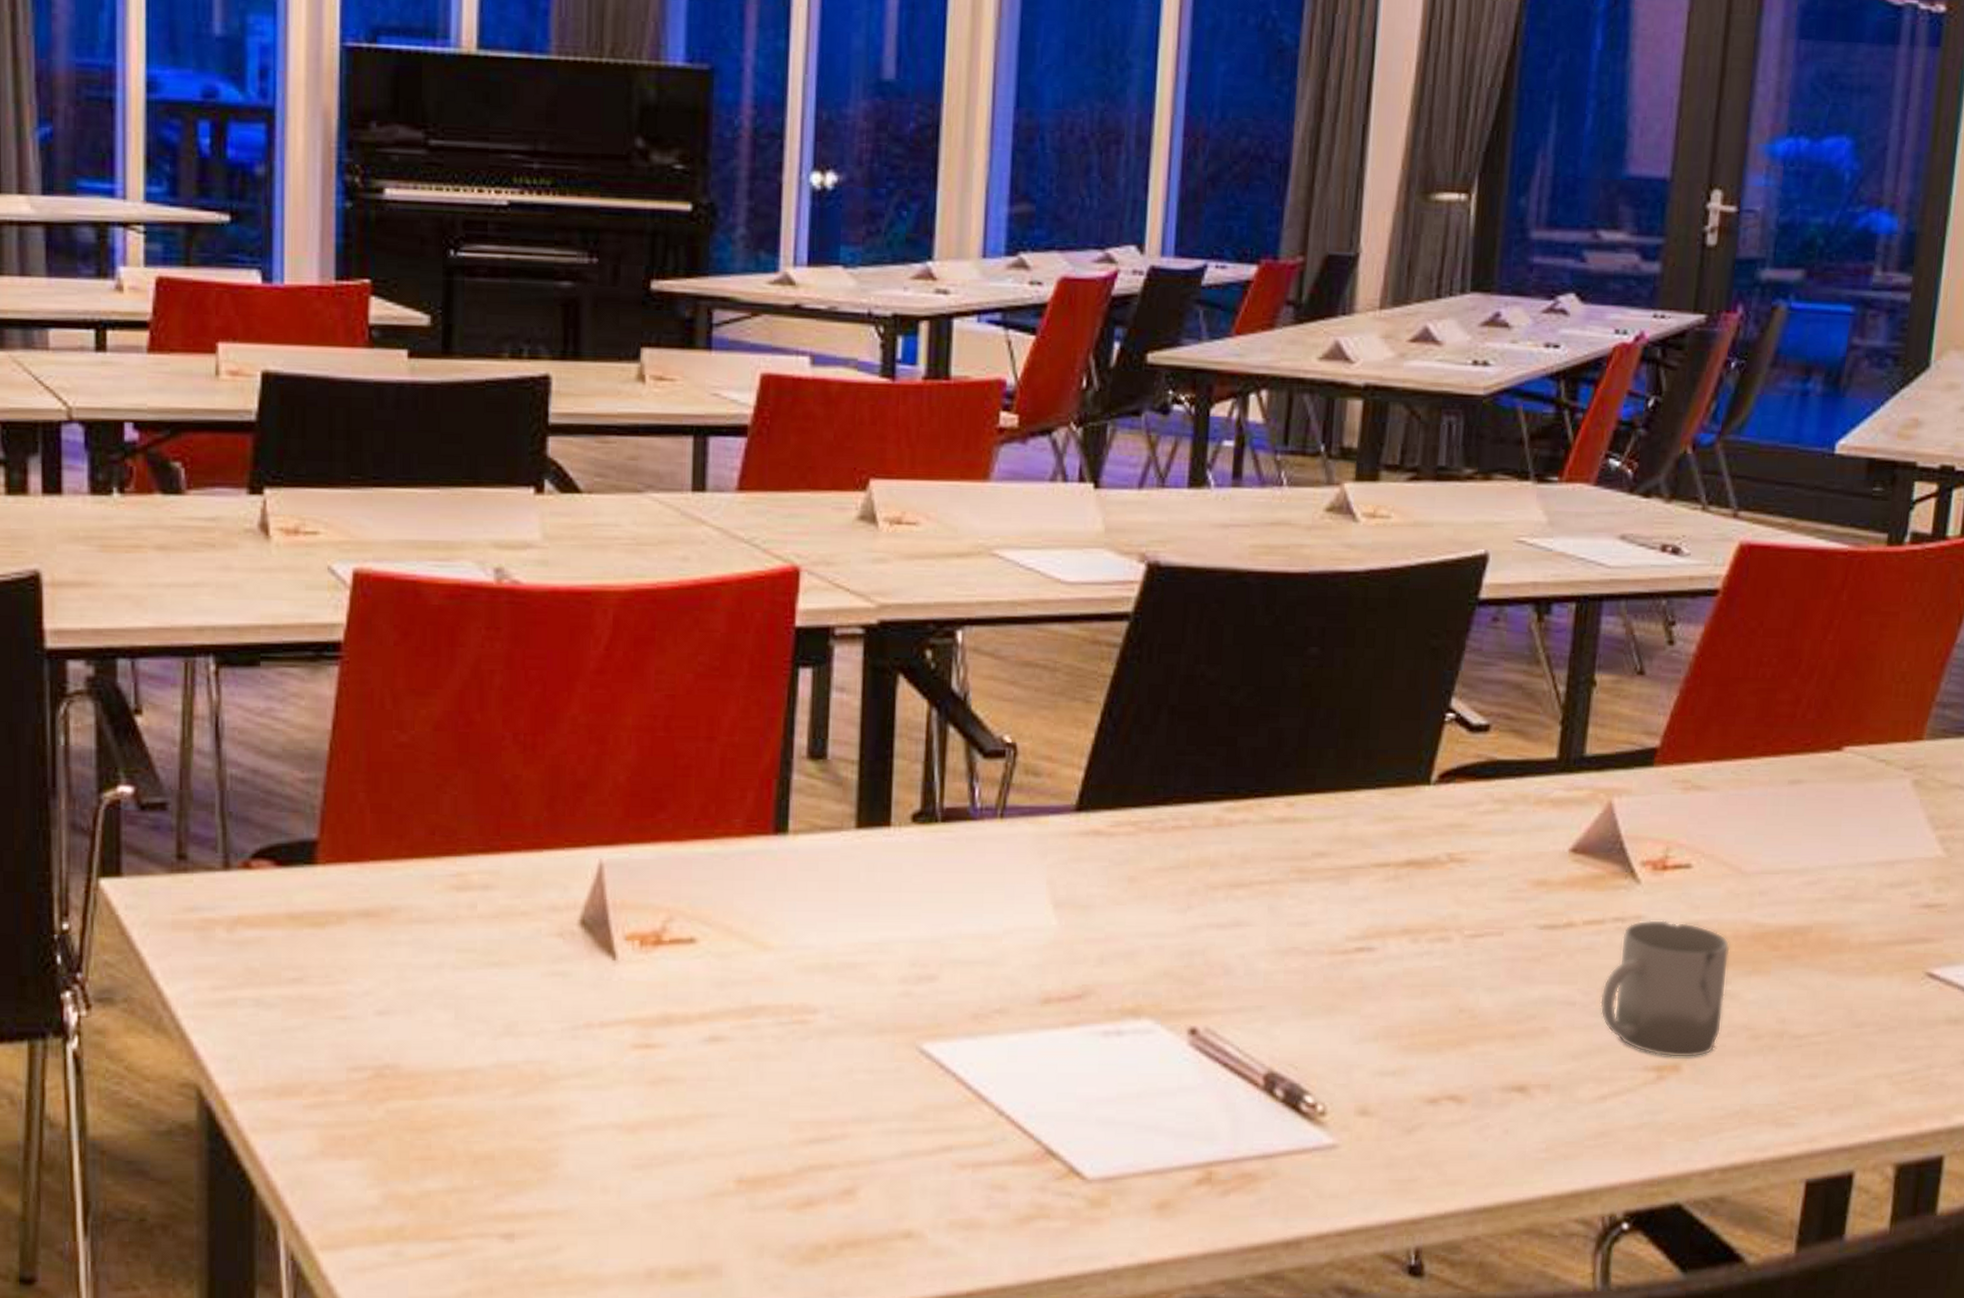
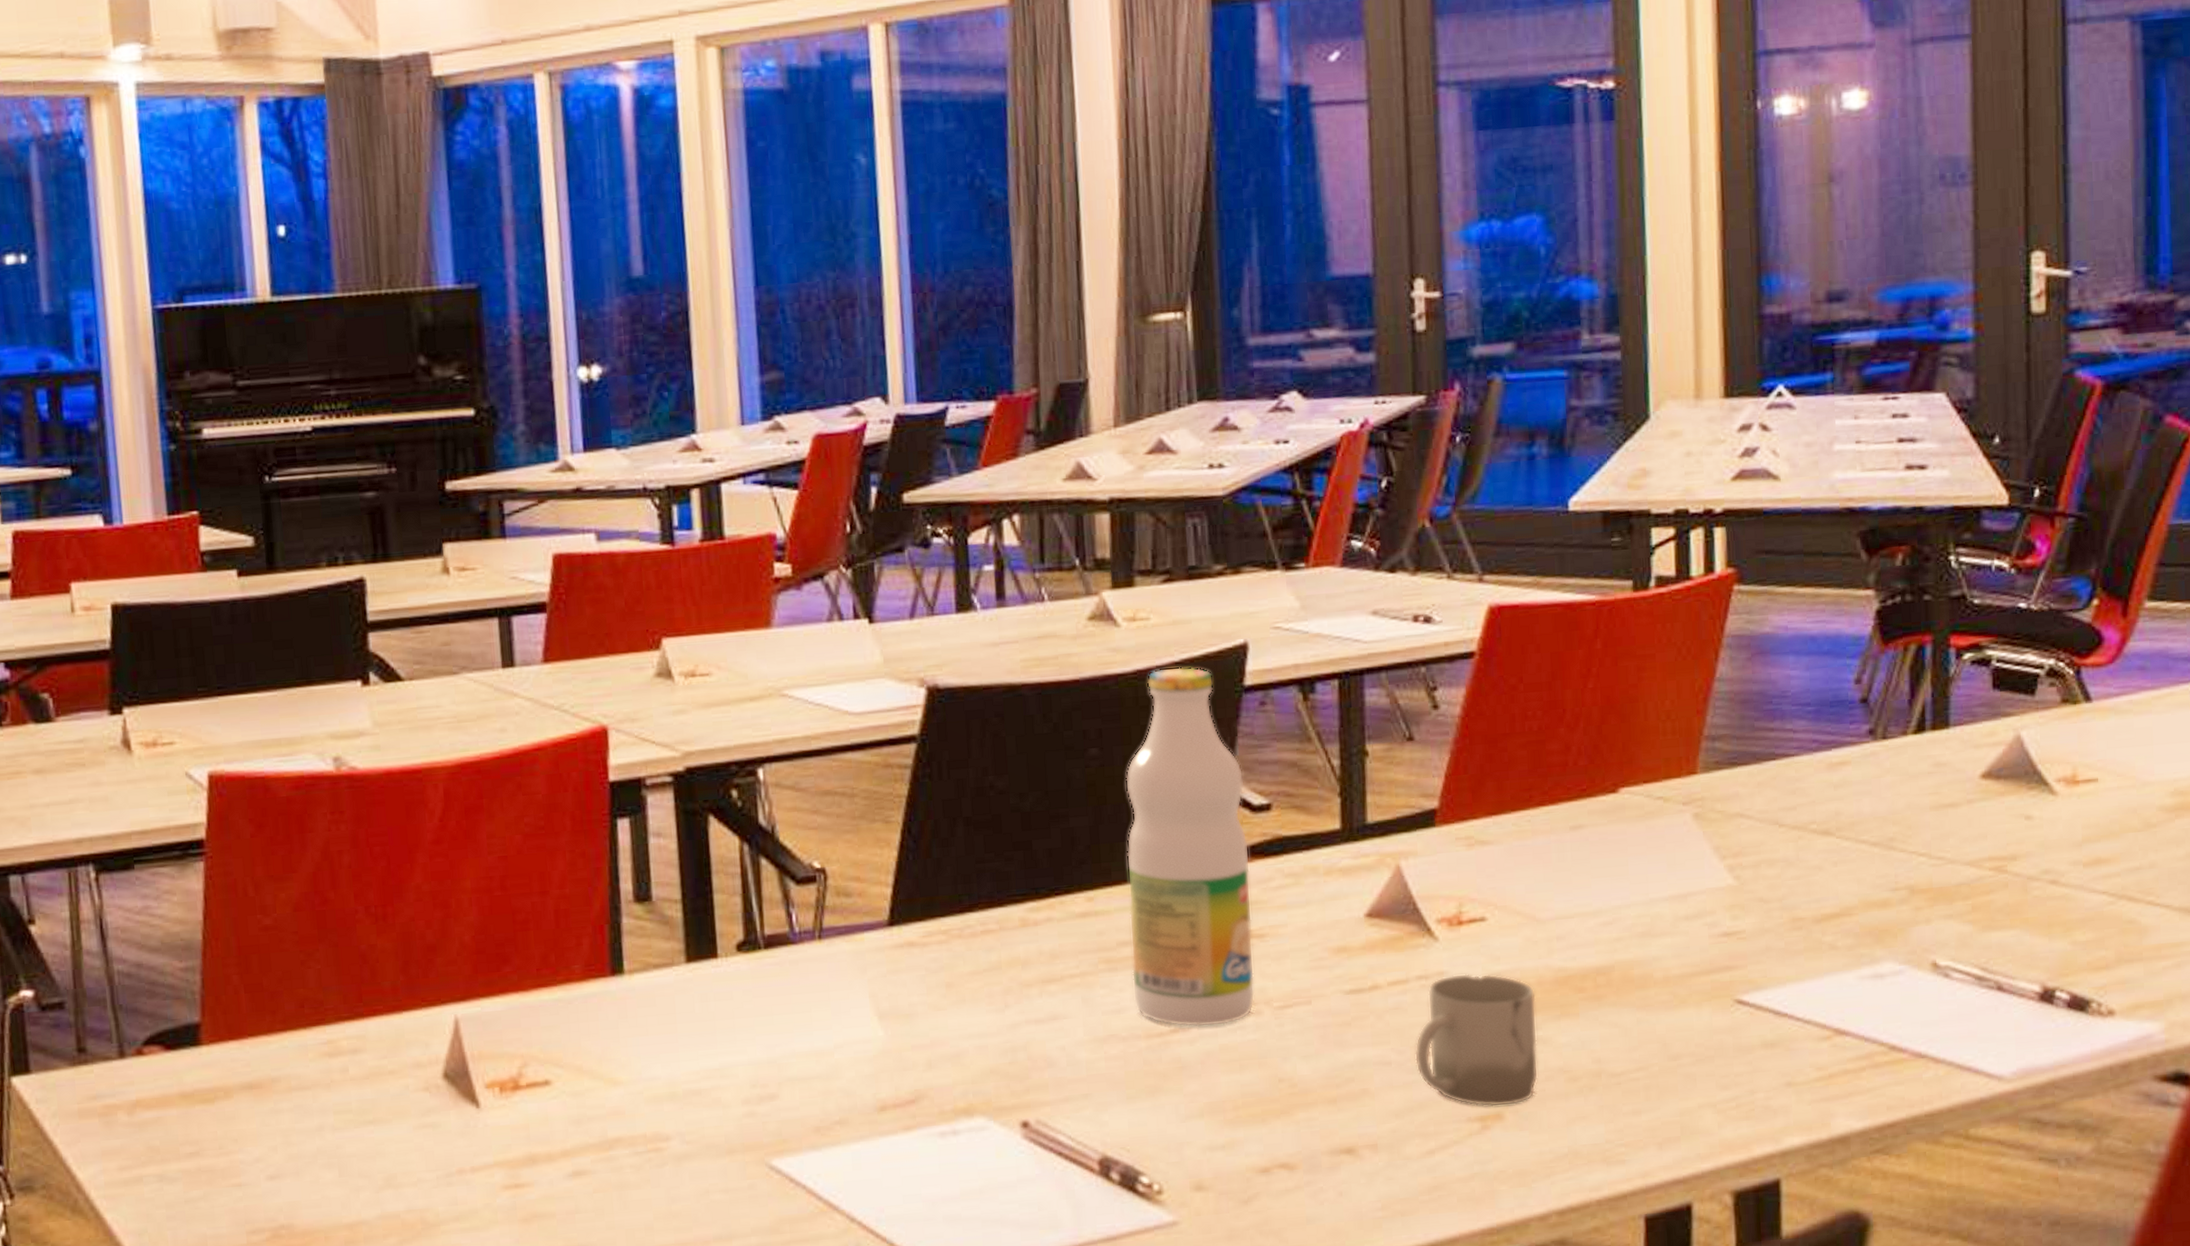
bottle: none [1321,571,1466,949] -> present [1125,667,1255,1028]

